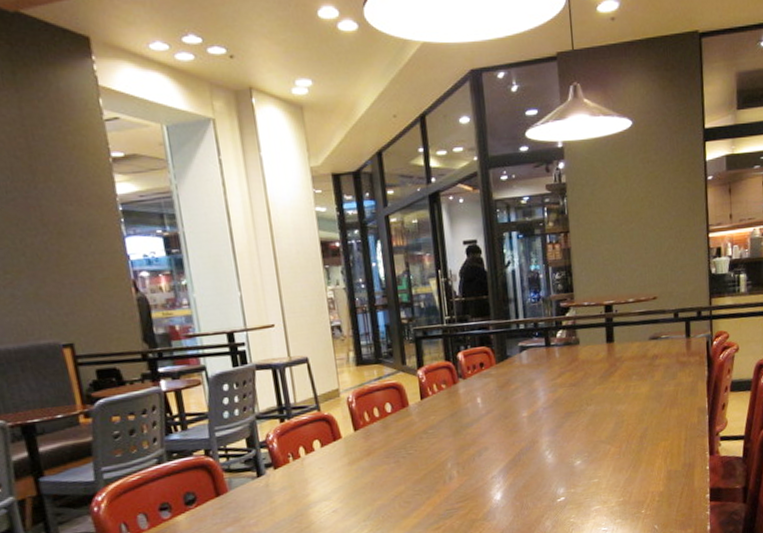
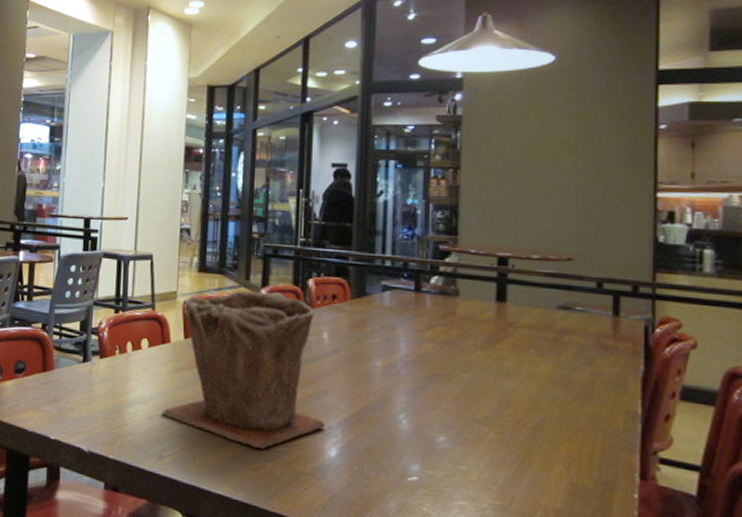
plant pot: none [346,370,490,511] -> present [163,291,326,450]

